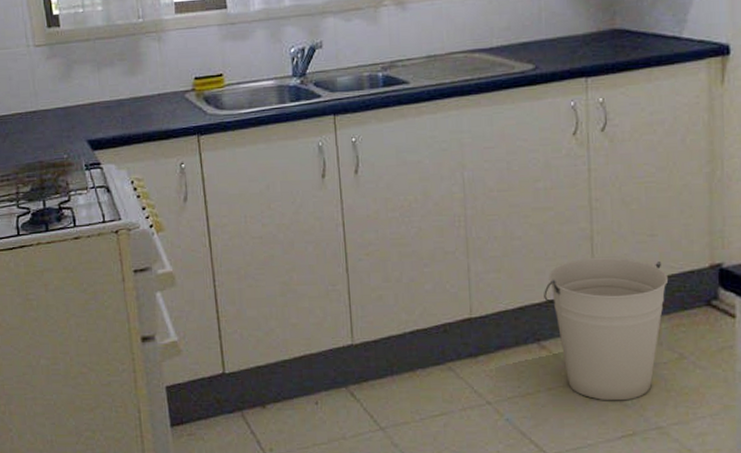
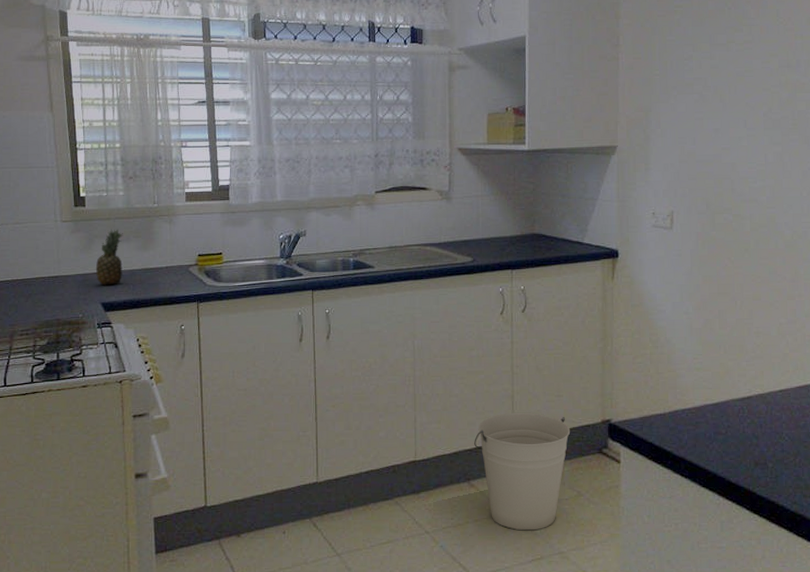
fruit: none [77,51,109,120] -> present [95,229,124,286]

